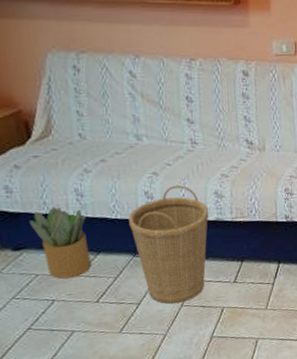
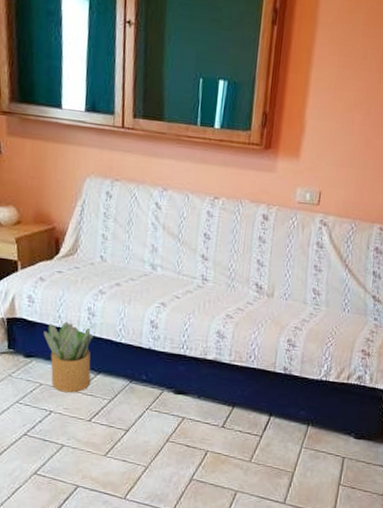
basket: present [129,185,209,304] -> none [131,319,209,438]

